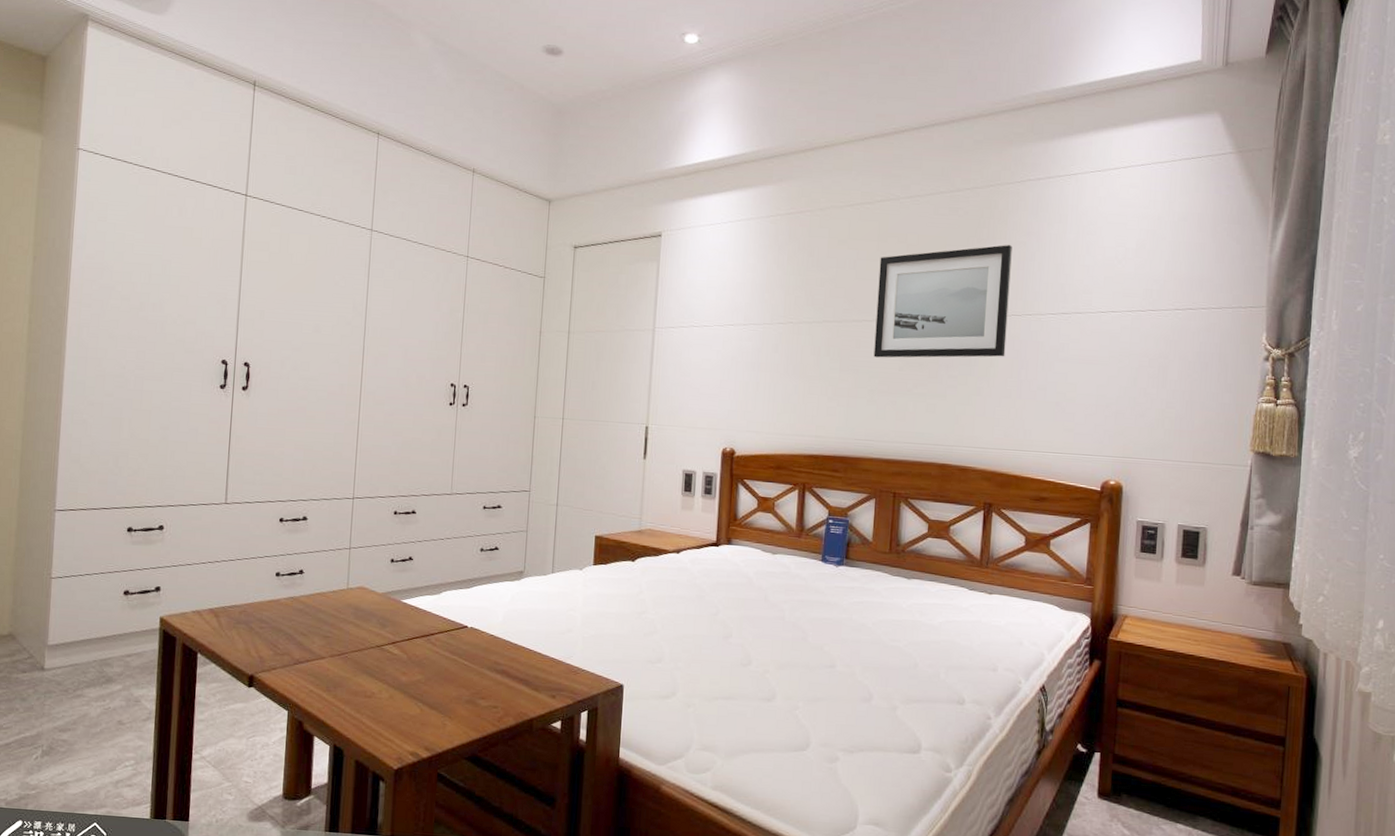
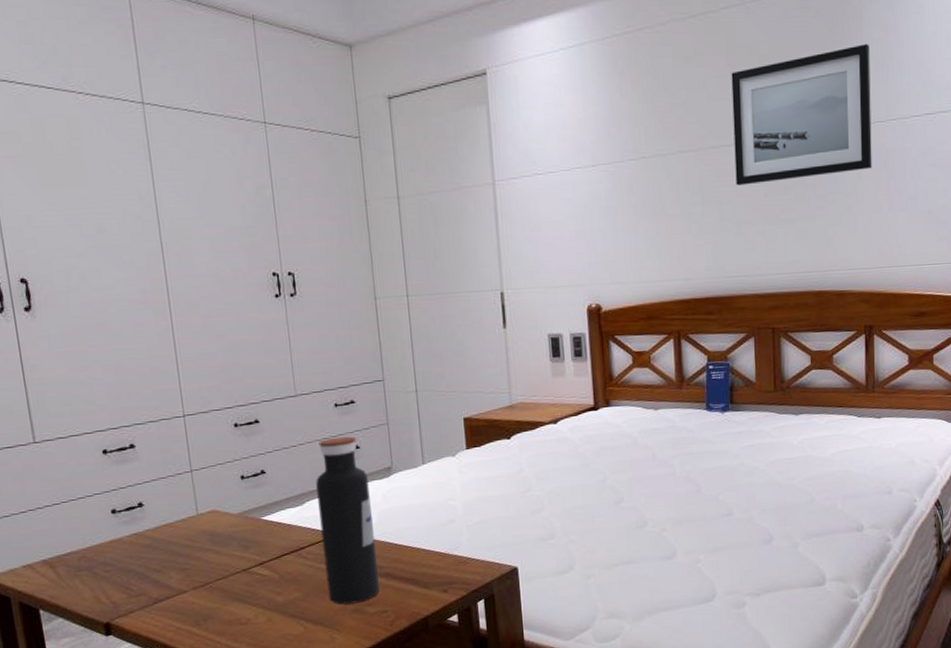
water bottle: none [447,536,501,695] -> present [316,436,380,605]

